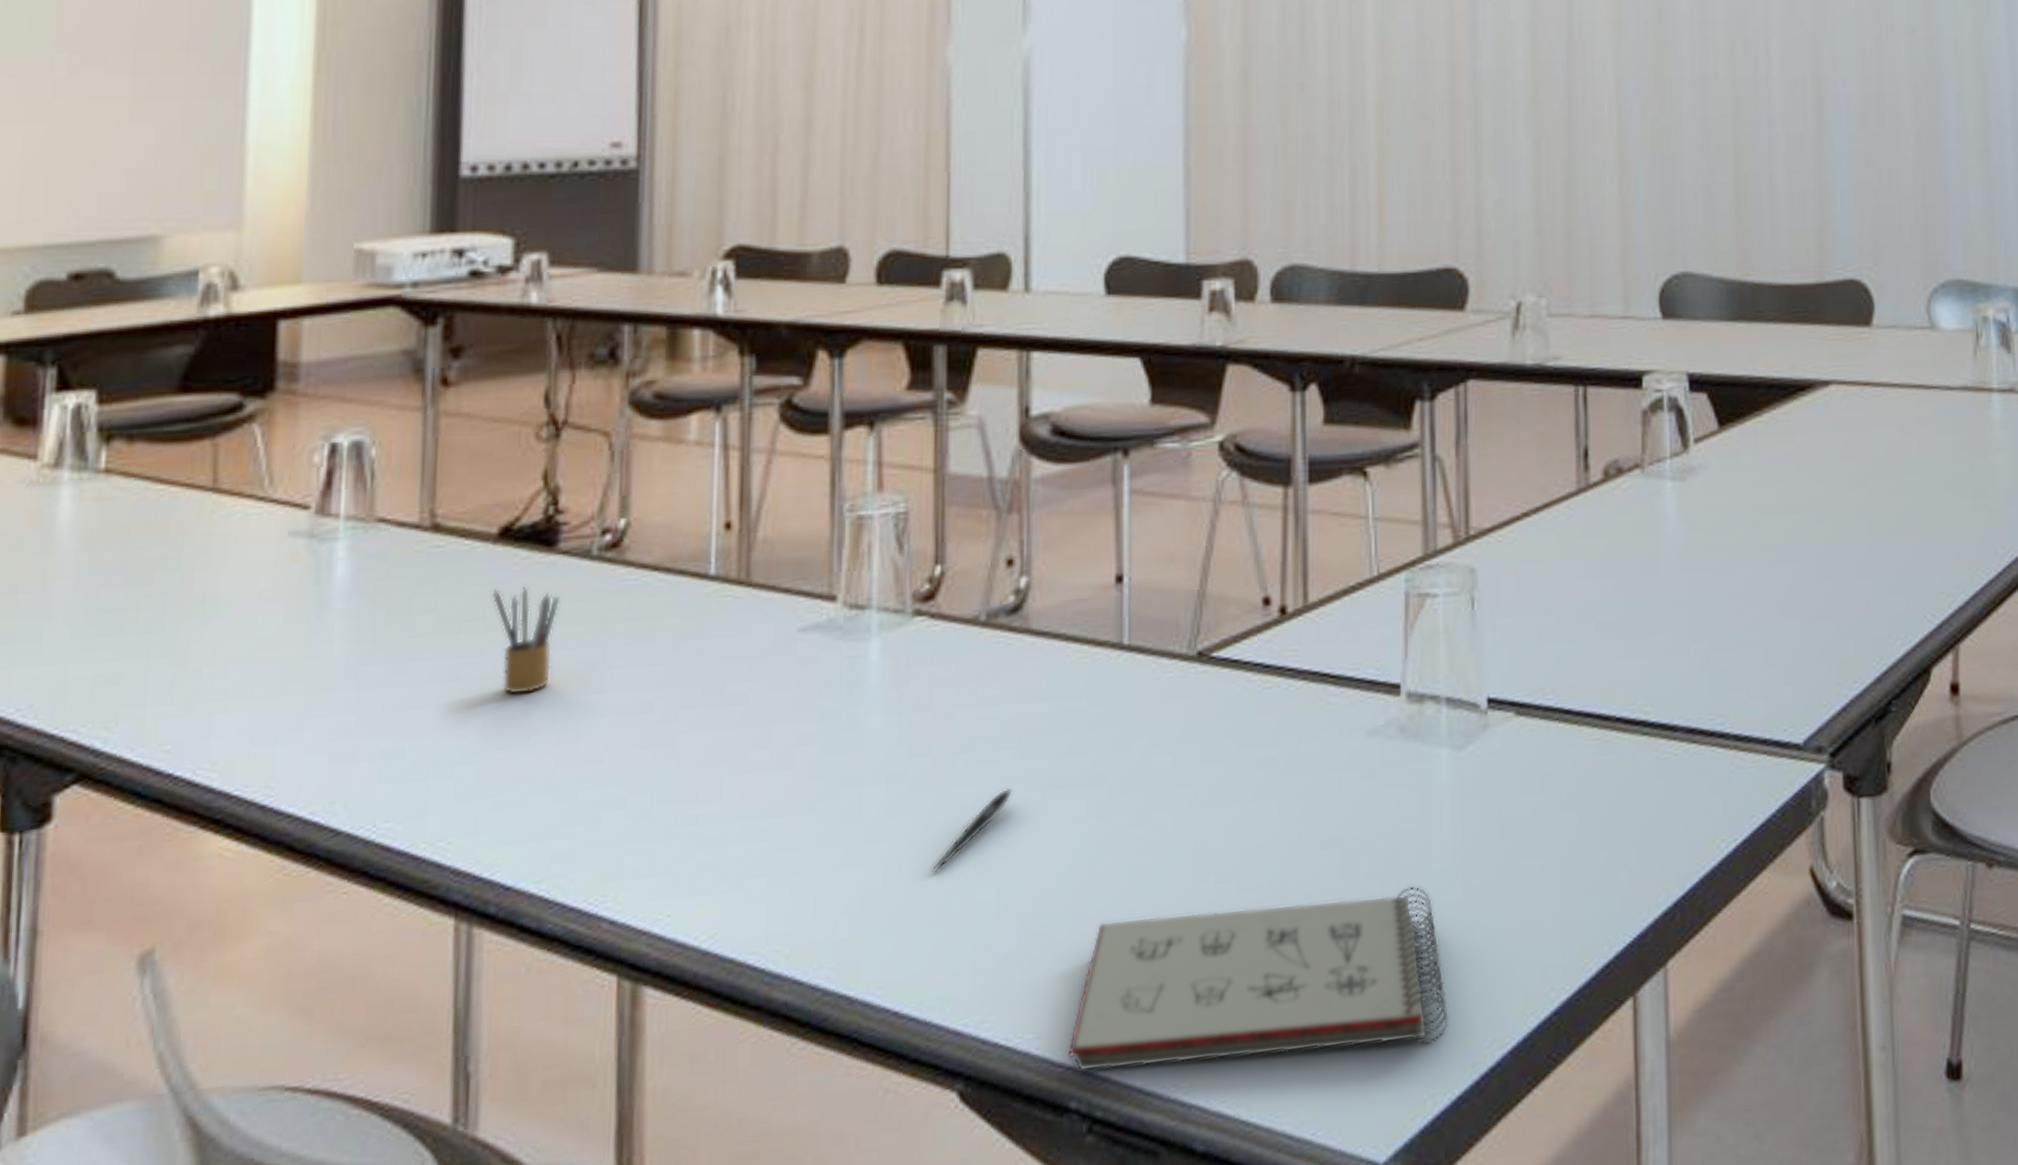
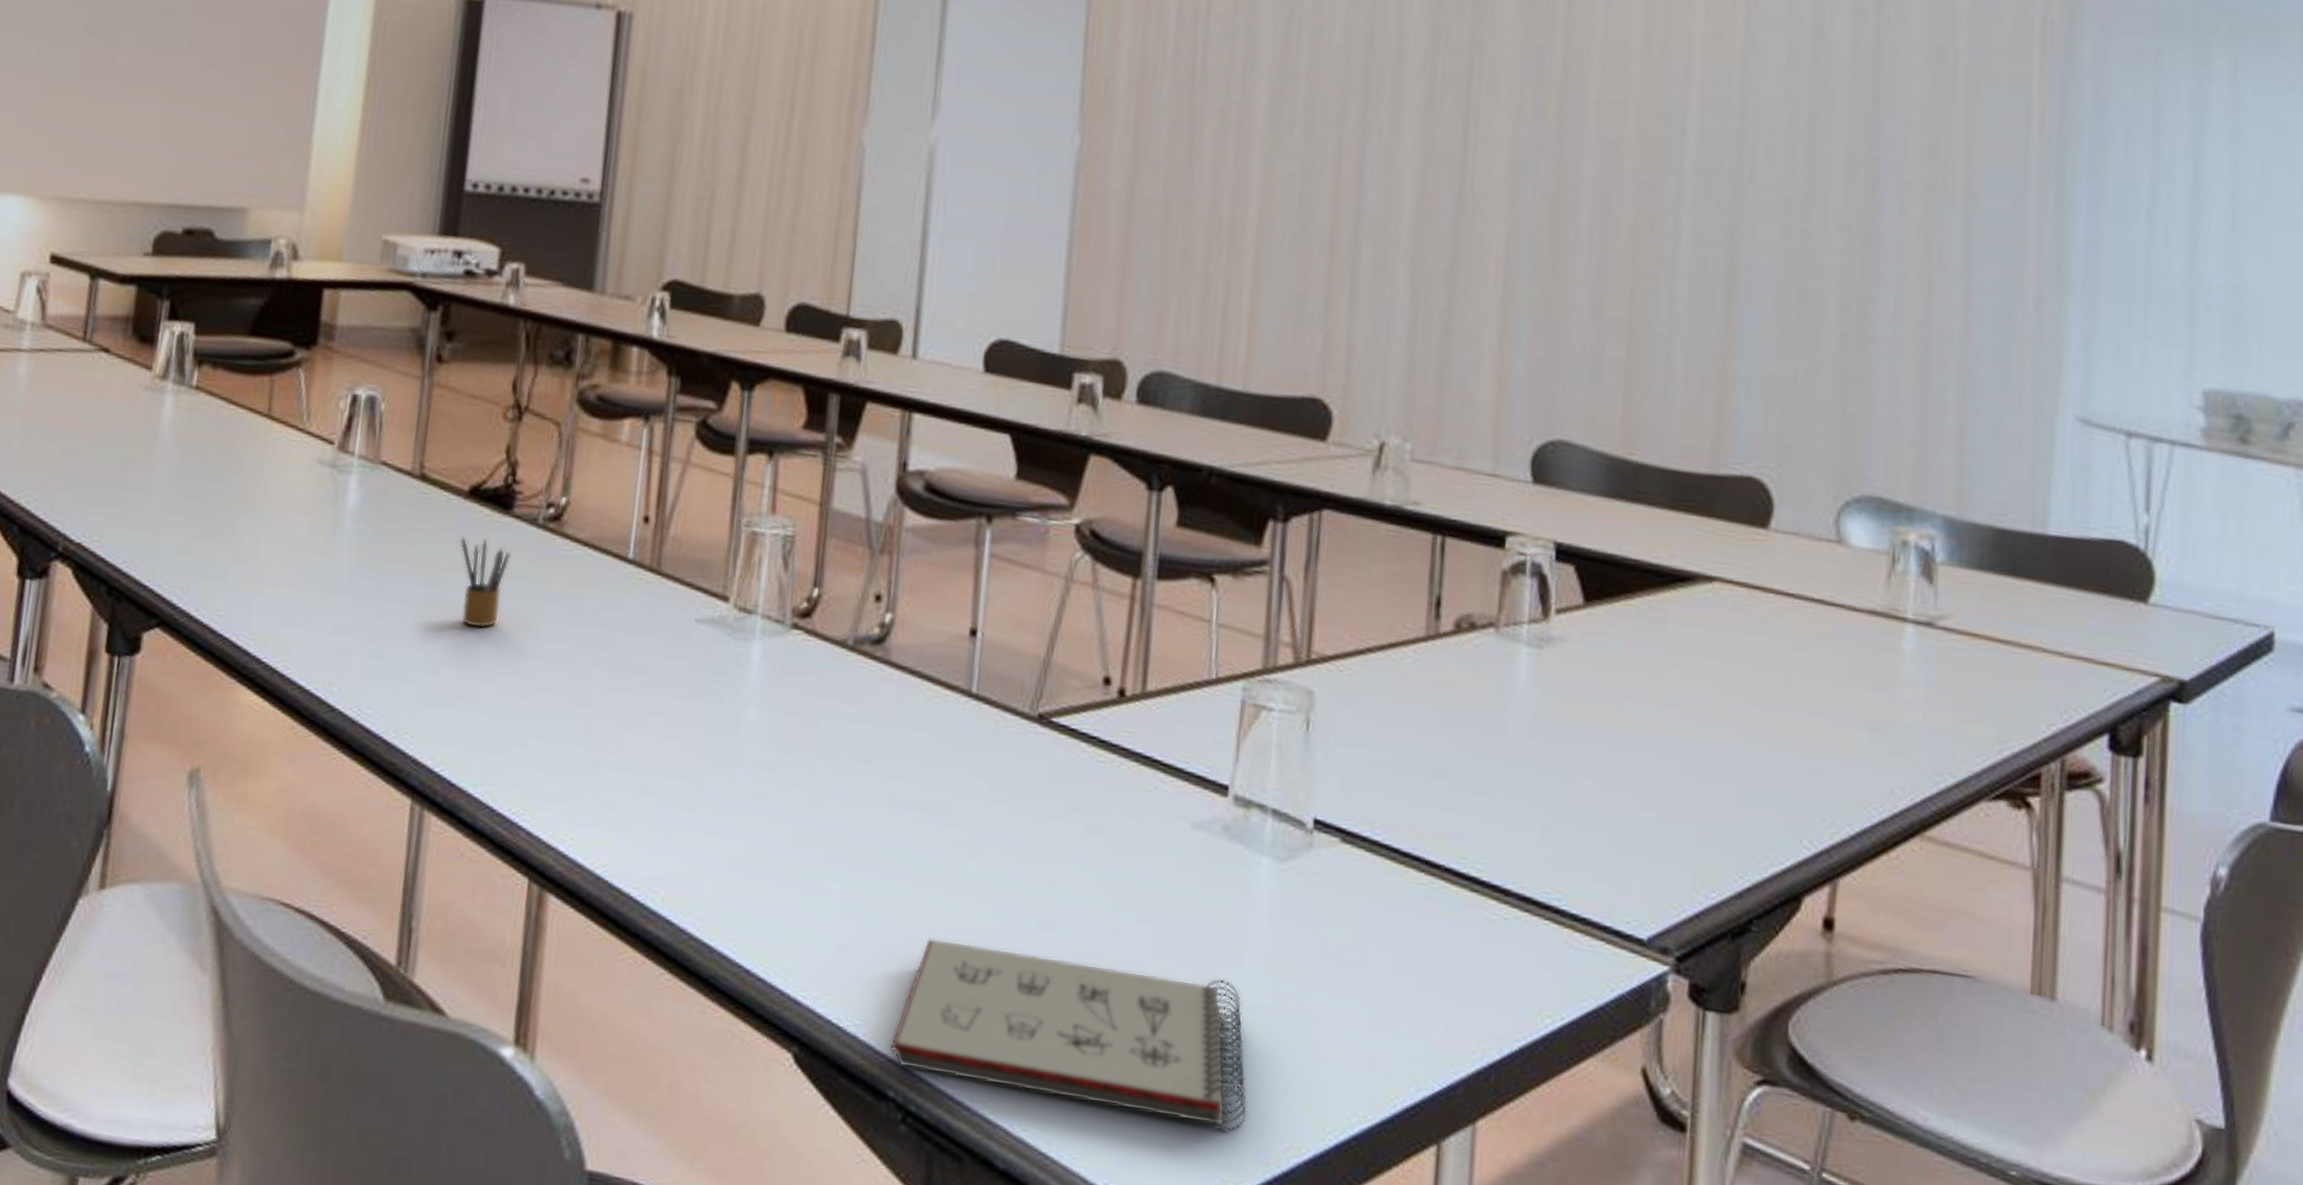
pen: present [932,787,1012,872] -> none [788,797,862,857]

